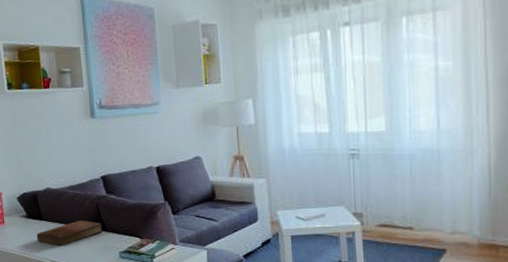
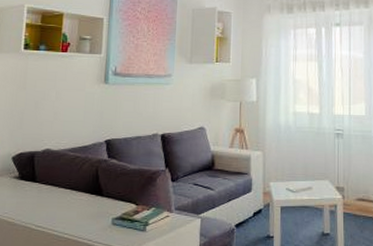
bible: present [36,220,103,247] -> none [25,183,99,211]

